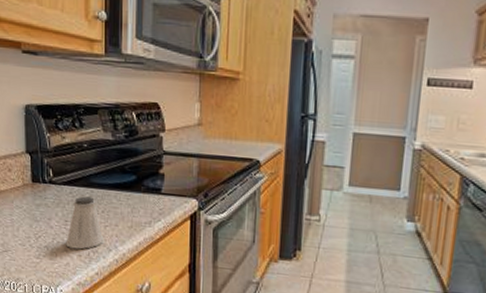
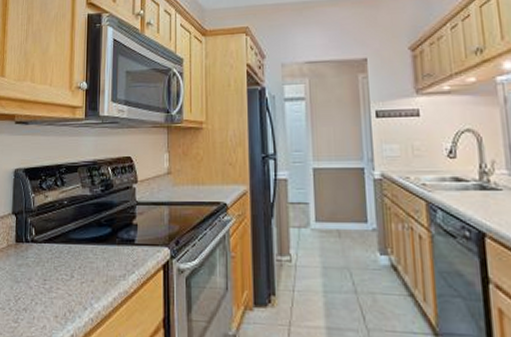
saltshaker: present [66,196,103,250] -> none [43,253,79,310]

